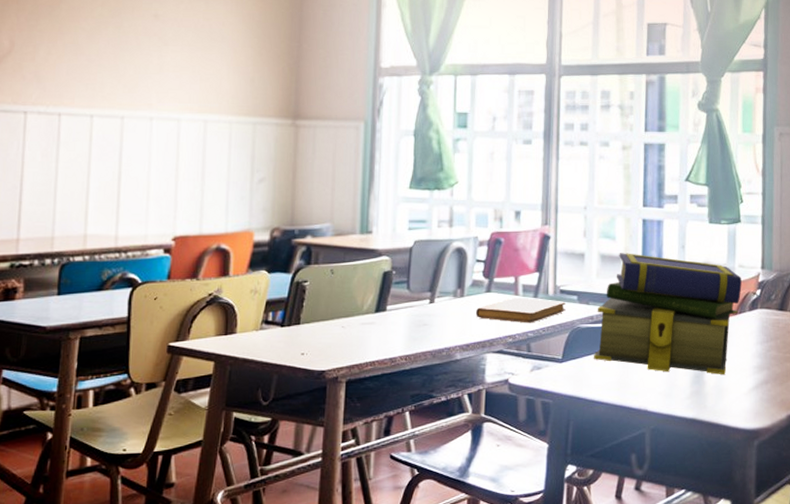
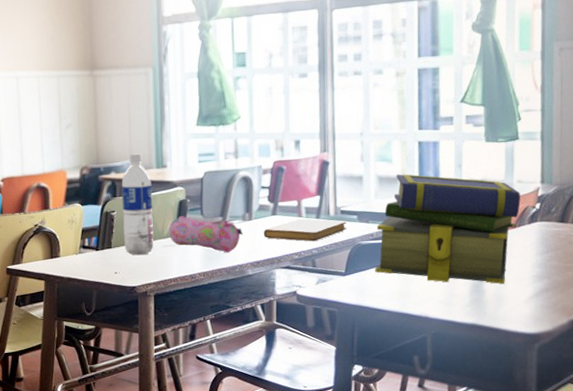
water bottle: none [316,216,354,334] -> present [121,153,154,256]
pencil case: none [368,288,454,334] -> present [168,215,244,253]

